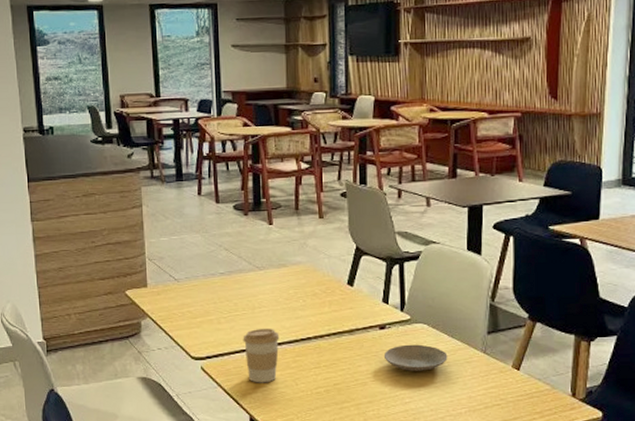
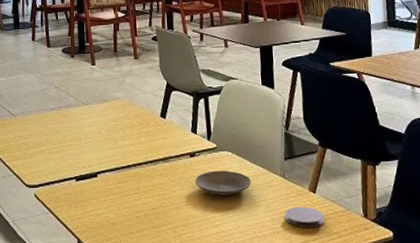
coffee cup: present [243,328,280,383] -> none [71,157,103,209]
coaster: none [482,384,526,407] -> present [284,206,324,228]

